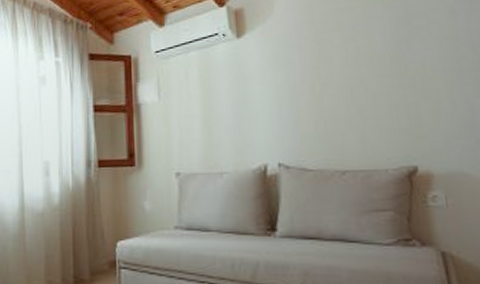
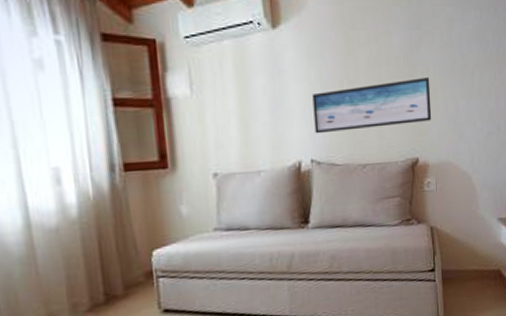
wall art: none [279,75,434,137] -> present [312,77,432,134]

